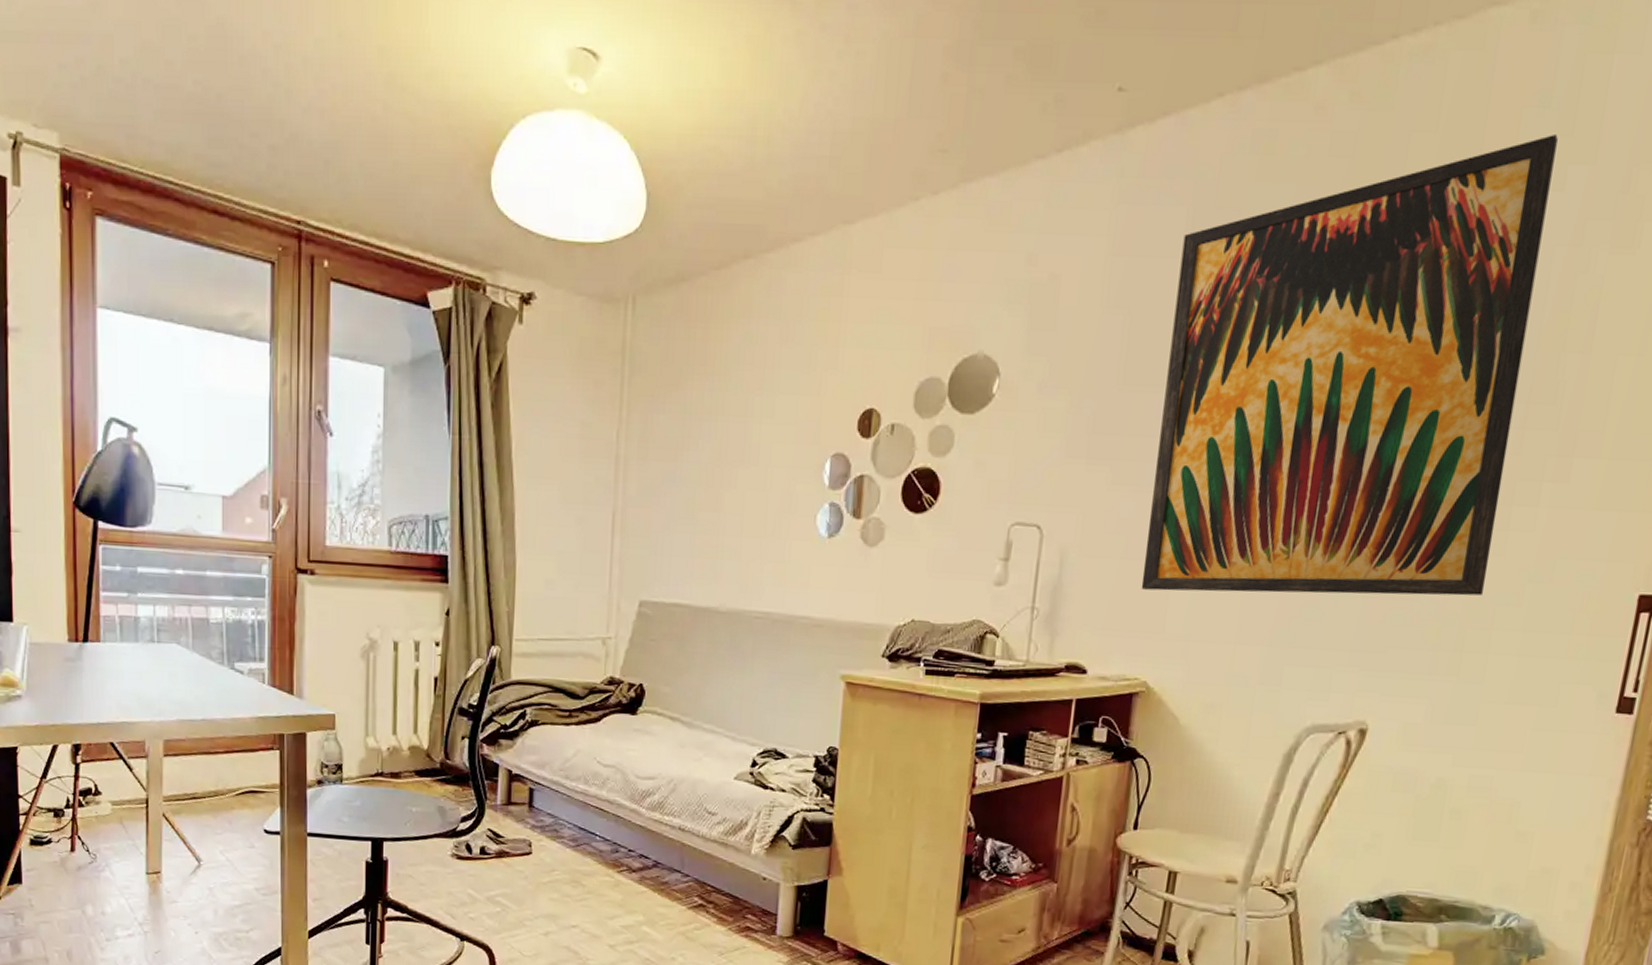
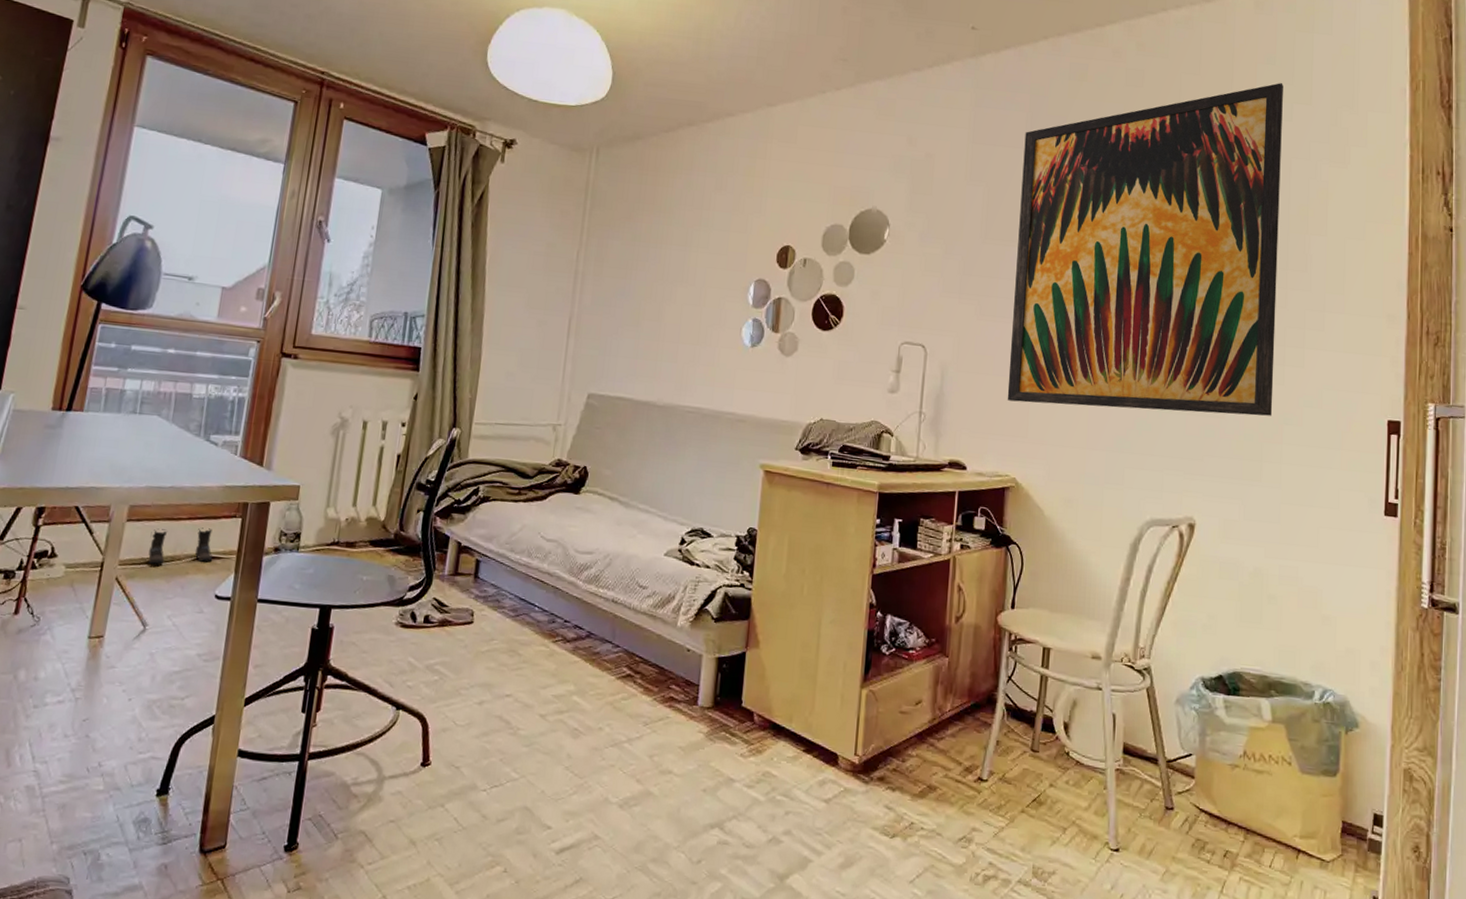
boots: none [190,761,256,800] -> present [148,527,213,564]

